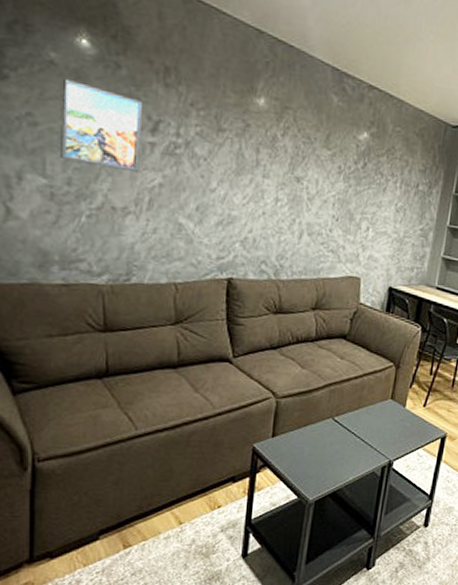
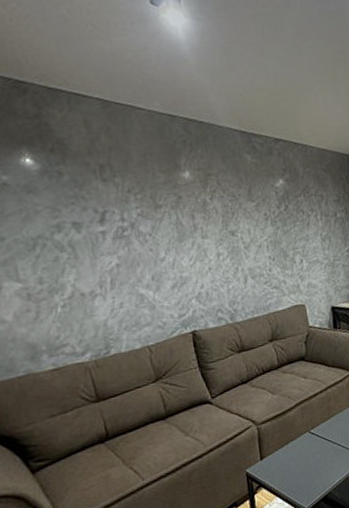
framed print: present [60,78,142,173] -> none [18,194,96,264]

